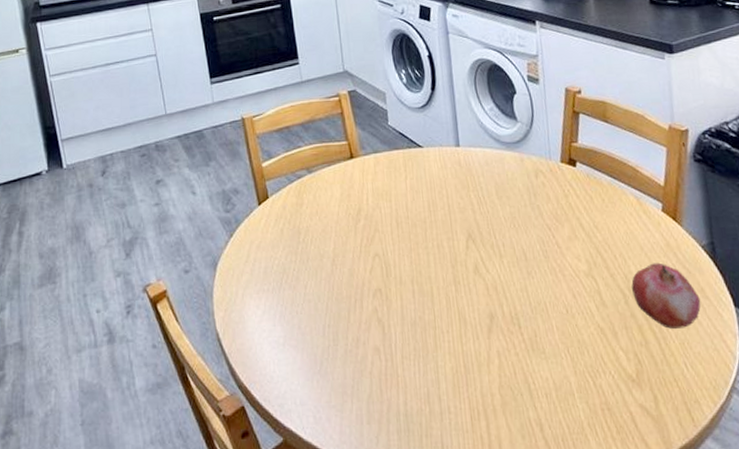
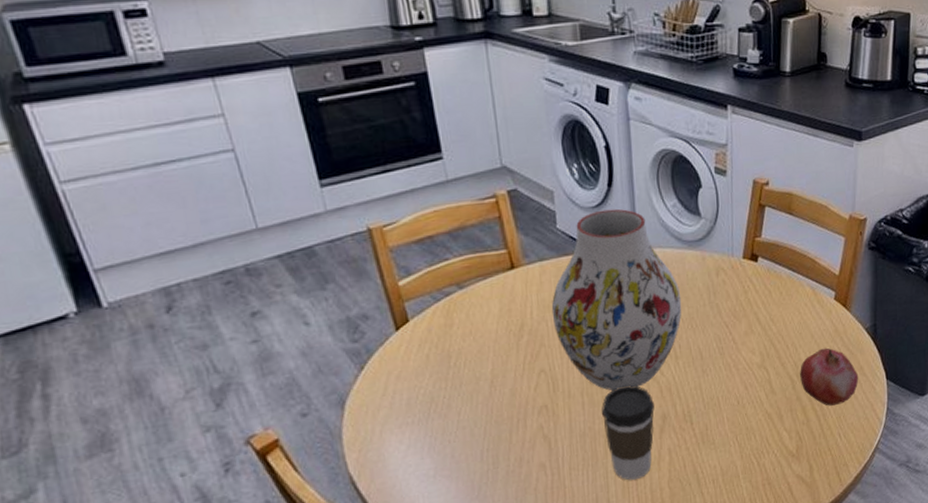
vase: none [384,110,504,282] -> present [551,208,682,391]
coffee cup: none [431,278,482,379] -> present [602,385,654,481]

